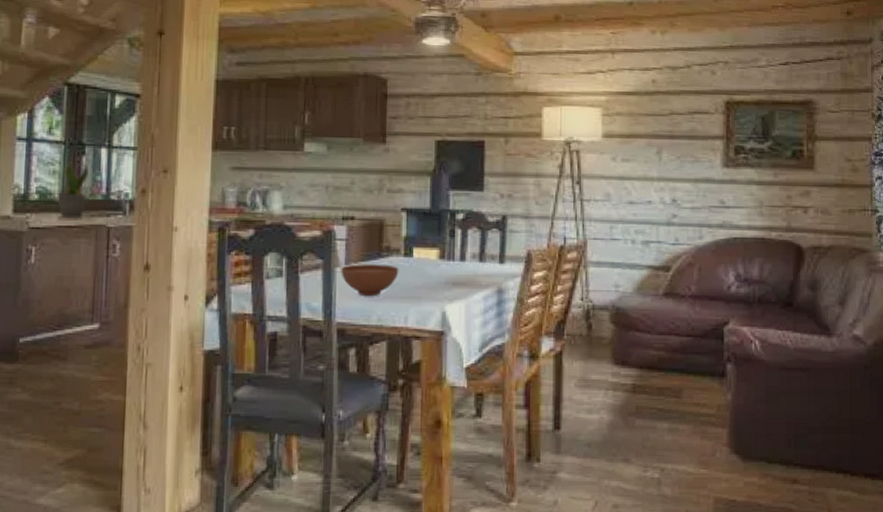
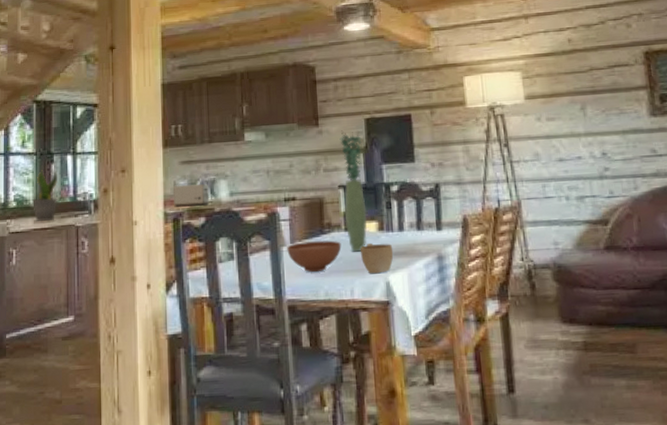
toaster: none [220,192,261,218] -> present [173,184,210,207]
vase: none [405,151,430,279] -> present [339,130,367,252]
cup: none [419,270,453,303] -> present [361,242,394,274]

